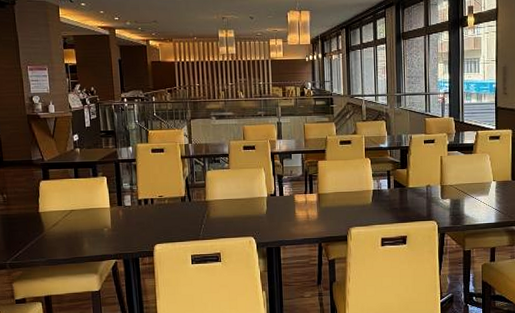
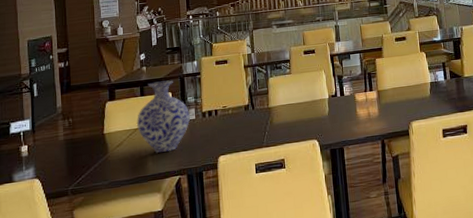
vase: none [71,164,126,236] -> present [136,80,190,153]

